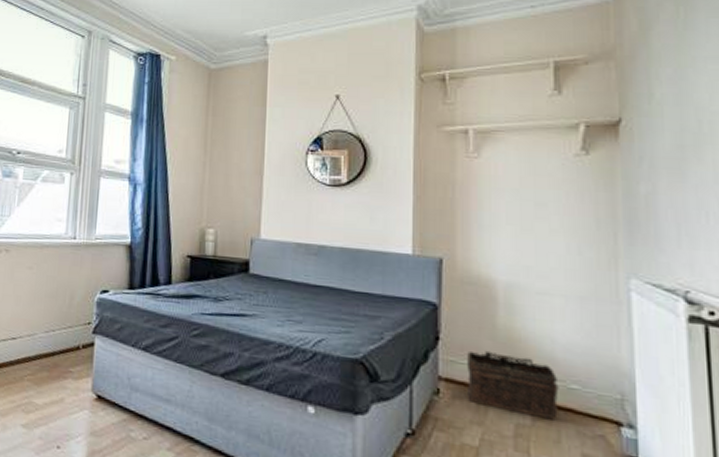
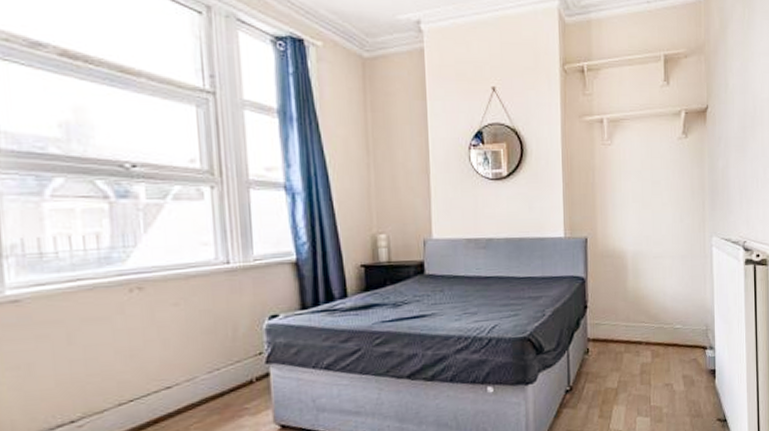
basket: present [467,350,559,420] -> none [608,310,669,355]

